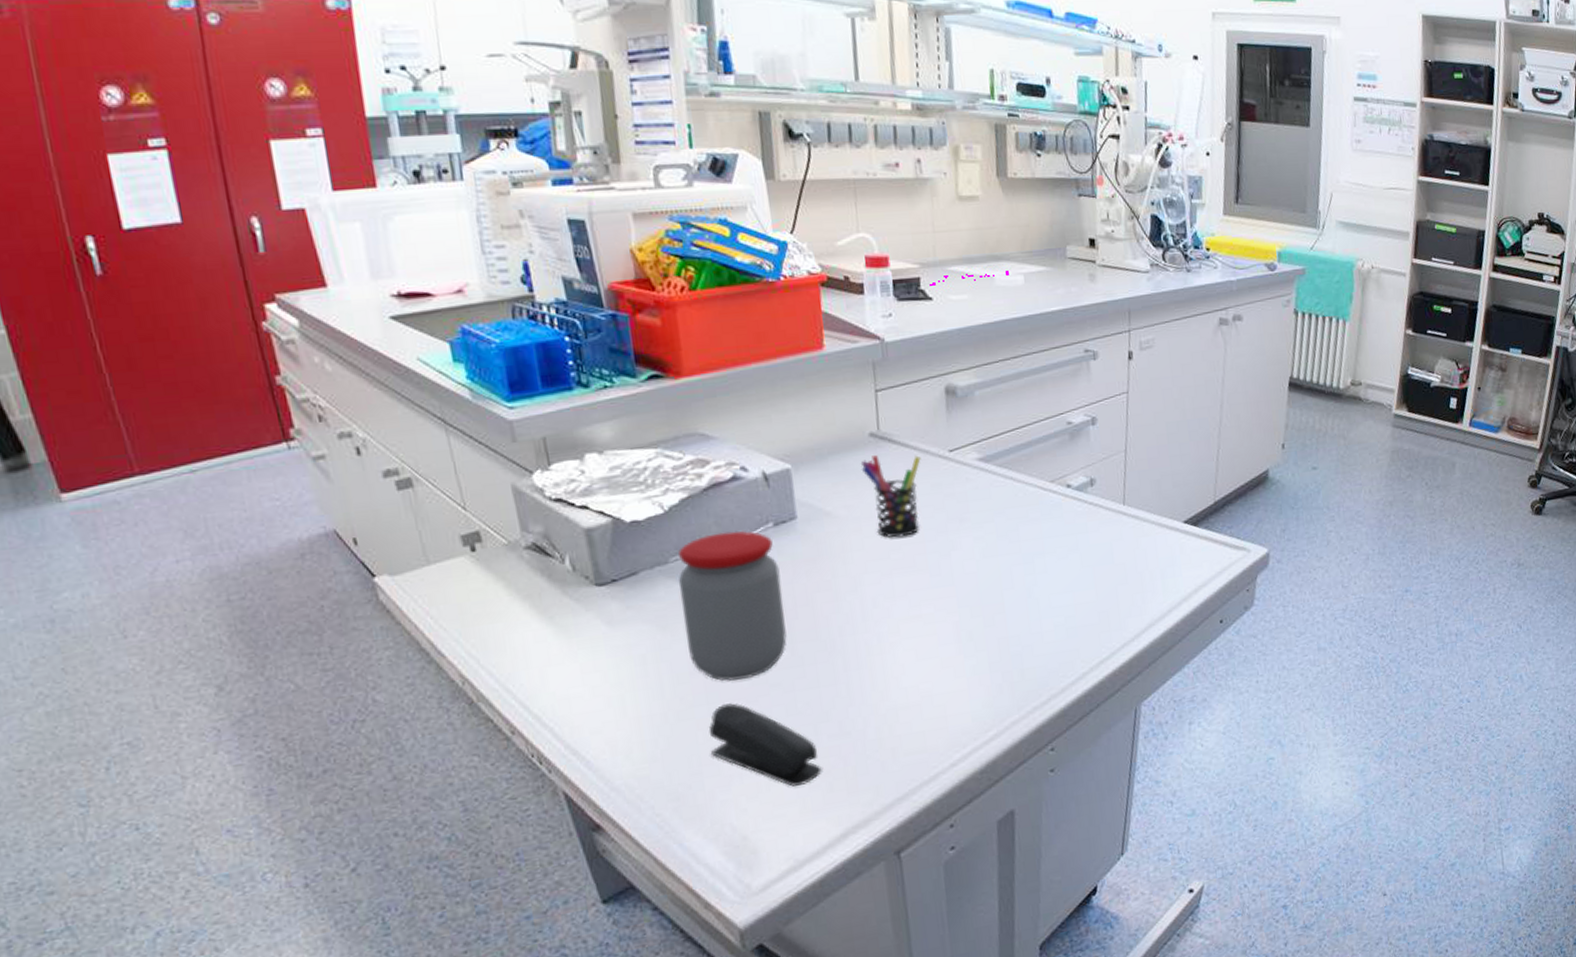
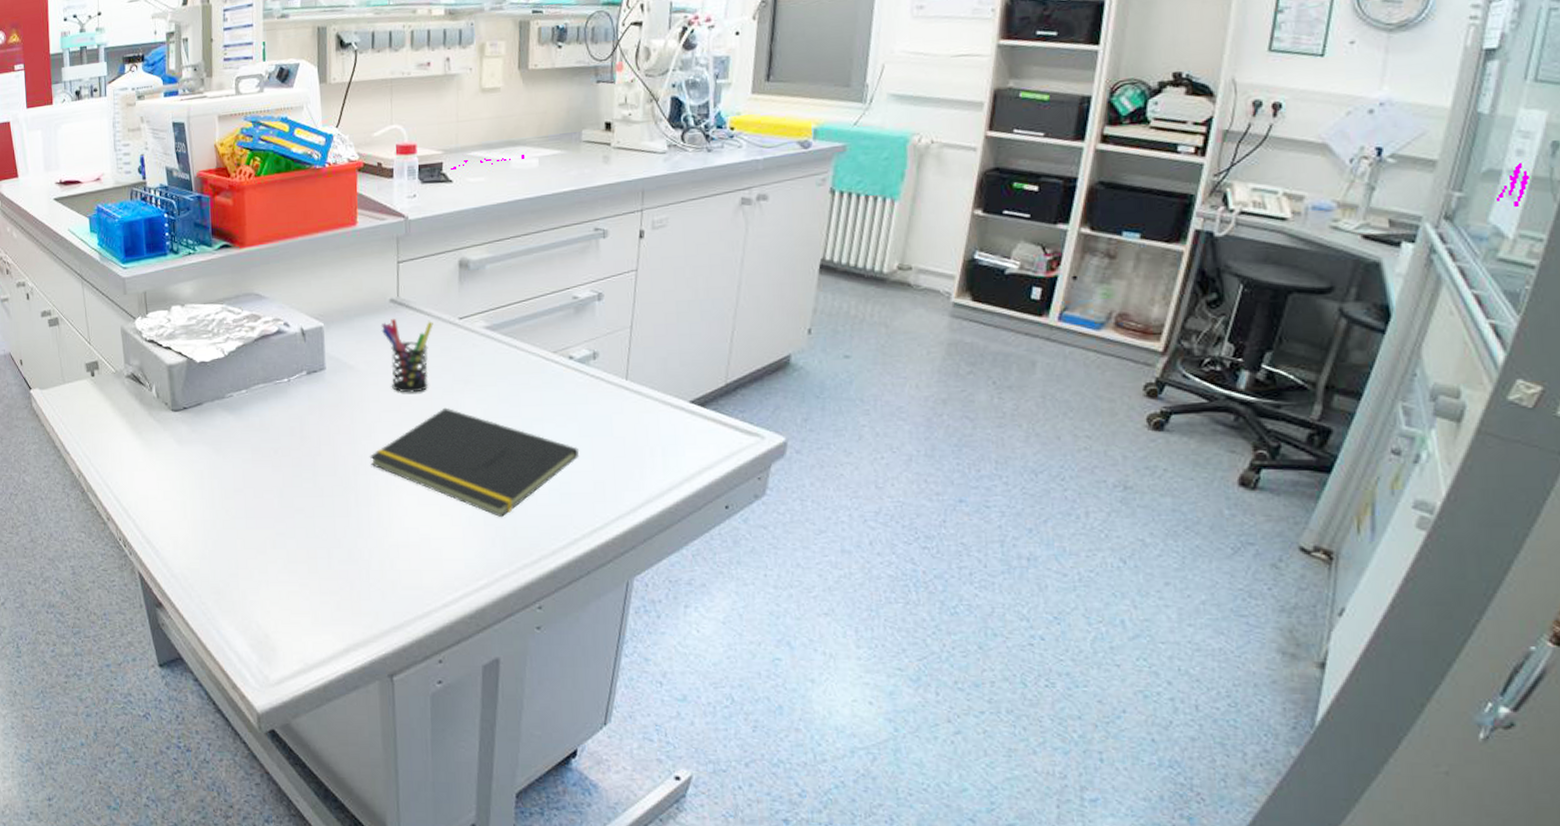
jar: present [677,530,787,682] -> none [231,376,311,501]
stapler: present [708,703,823,787] -> none [245,520,333,599]
notepad: none [856,550,1083,662] -> present [369,407,580,518]

